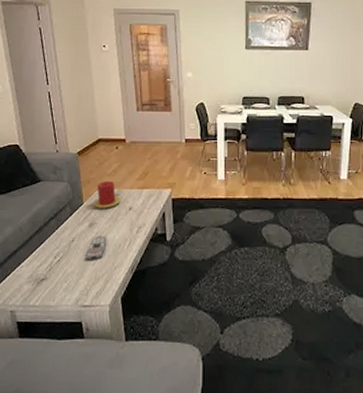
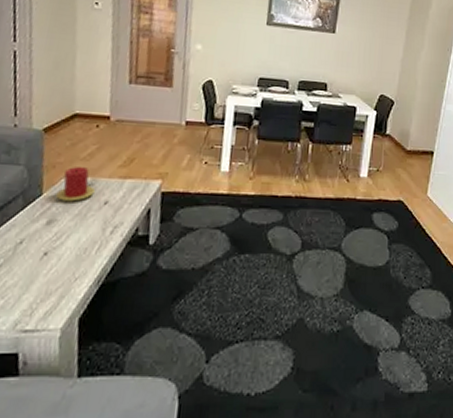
remote control: present [85,235,107,260] -> none [35,236,70,269]

